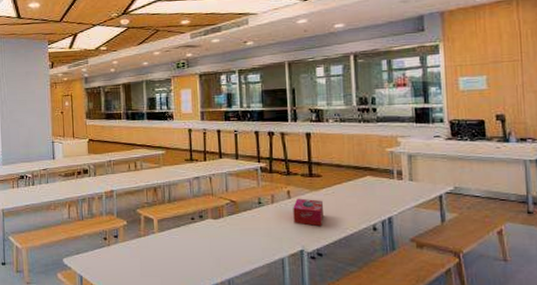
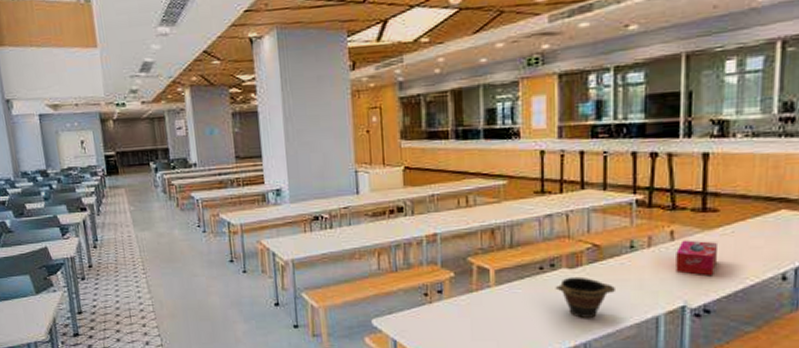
bowl: none [204,226,249,259] -> present [555,276,615,318]

